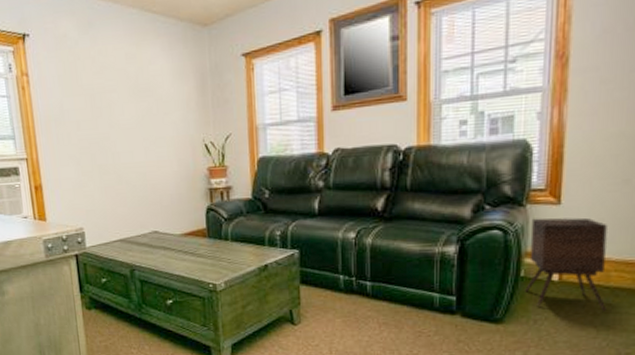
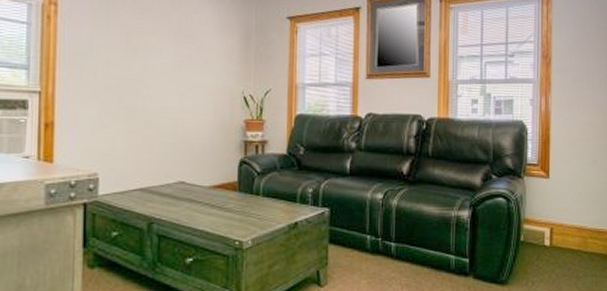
side table: present [525,217,607,311] -> none [524,189,586,274]

